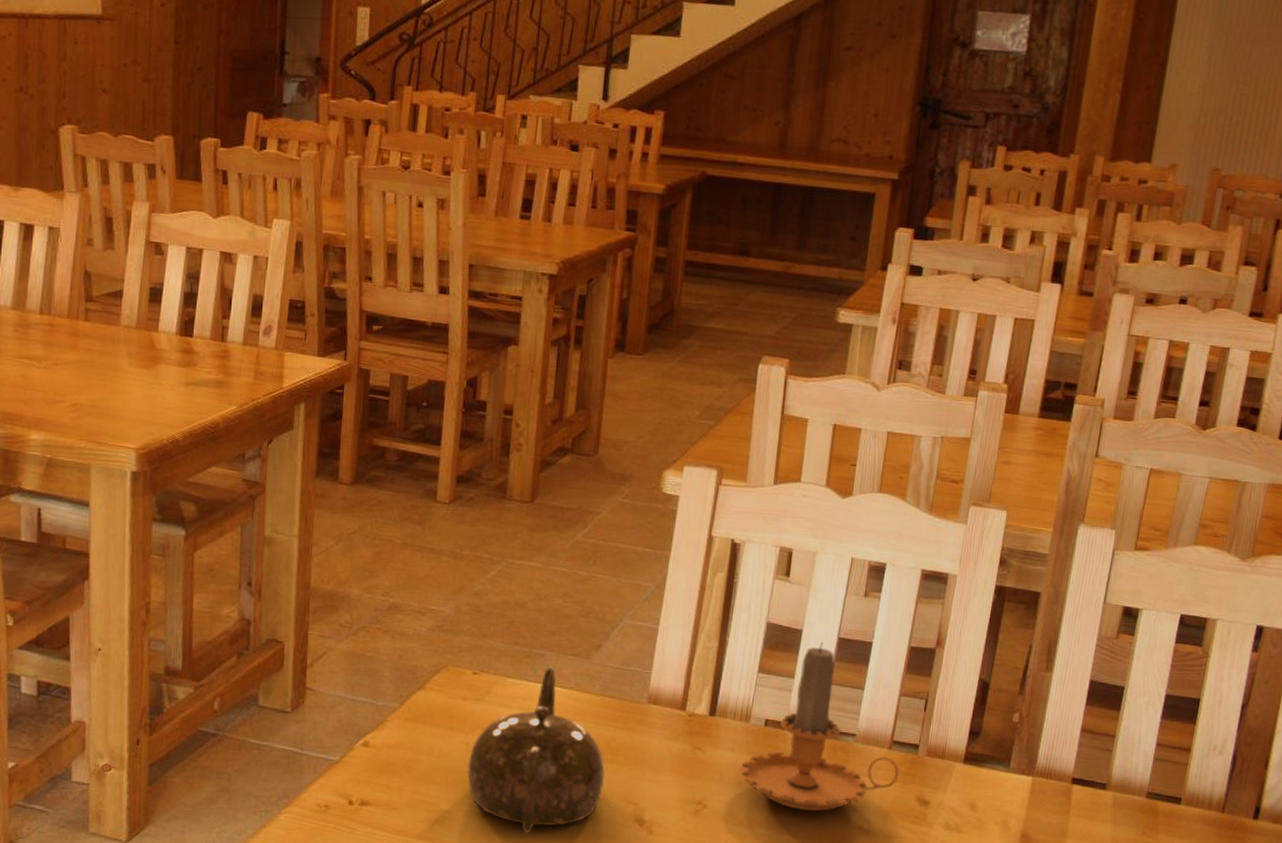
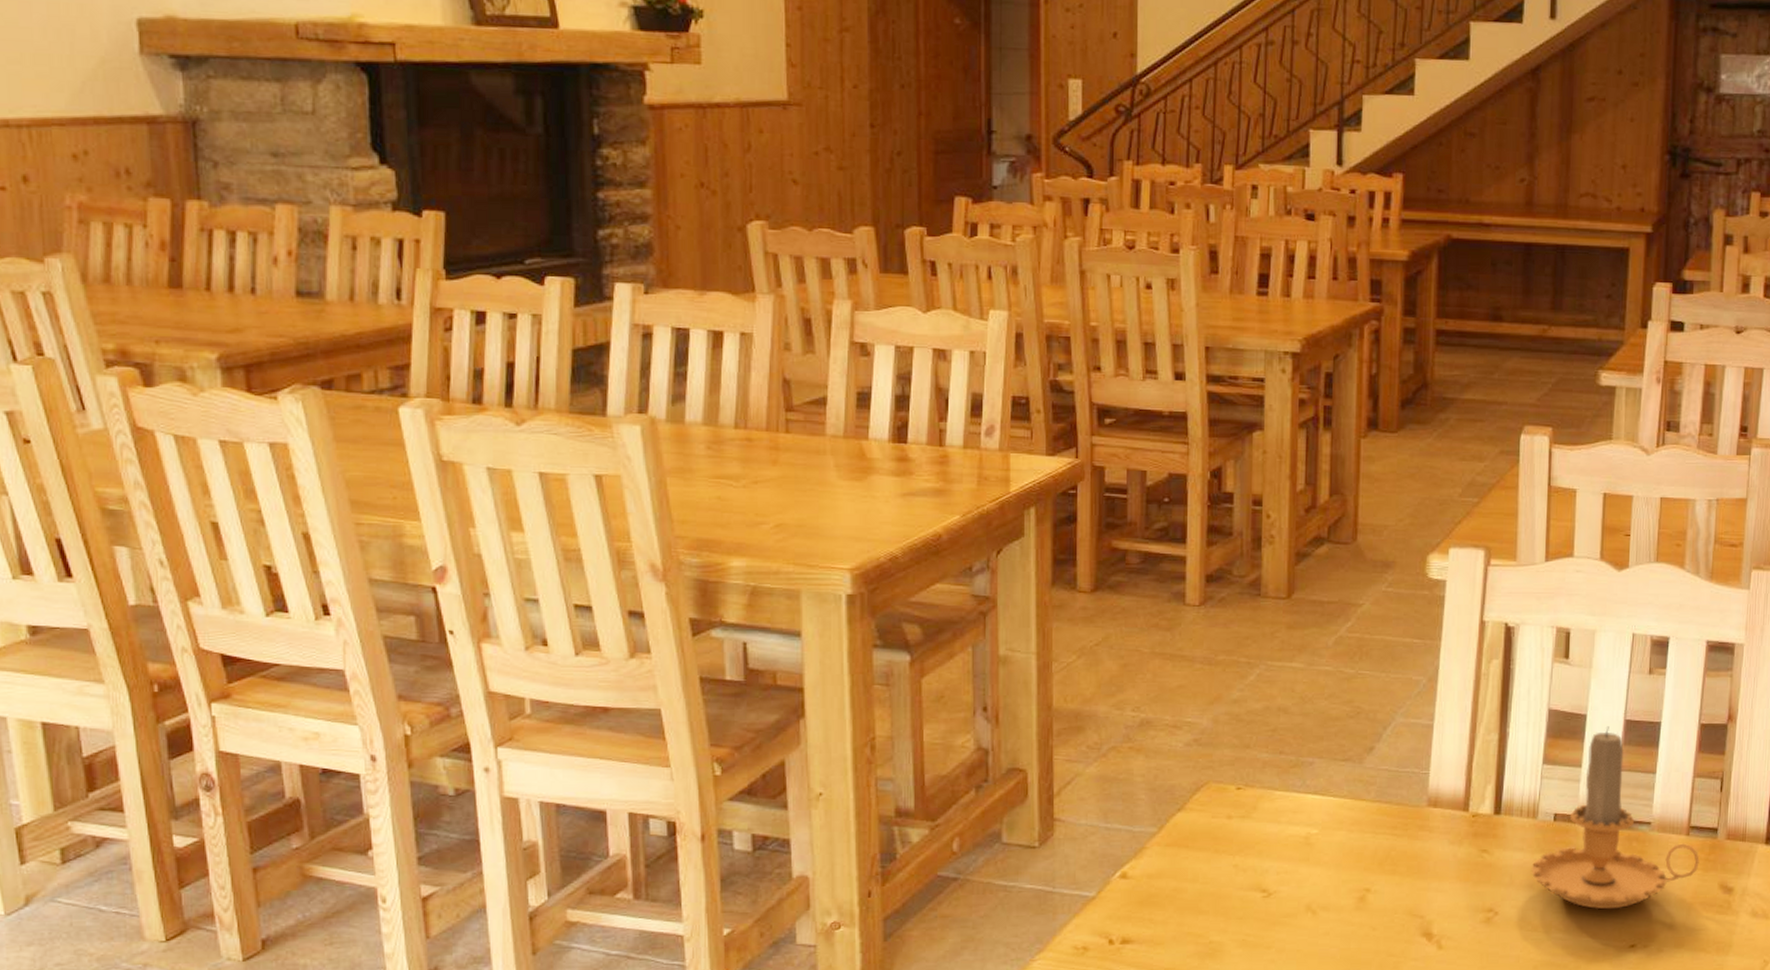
teapot: present [467,664,605,833] -> none [1236,772,1386,959]

